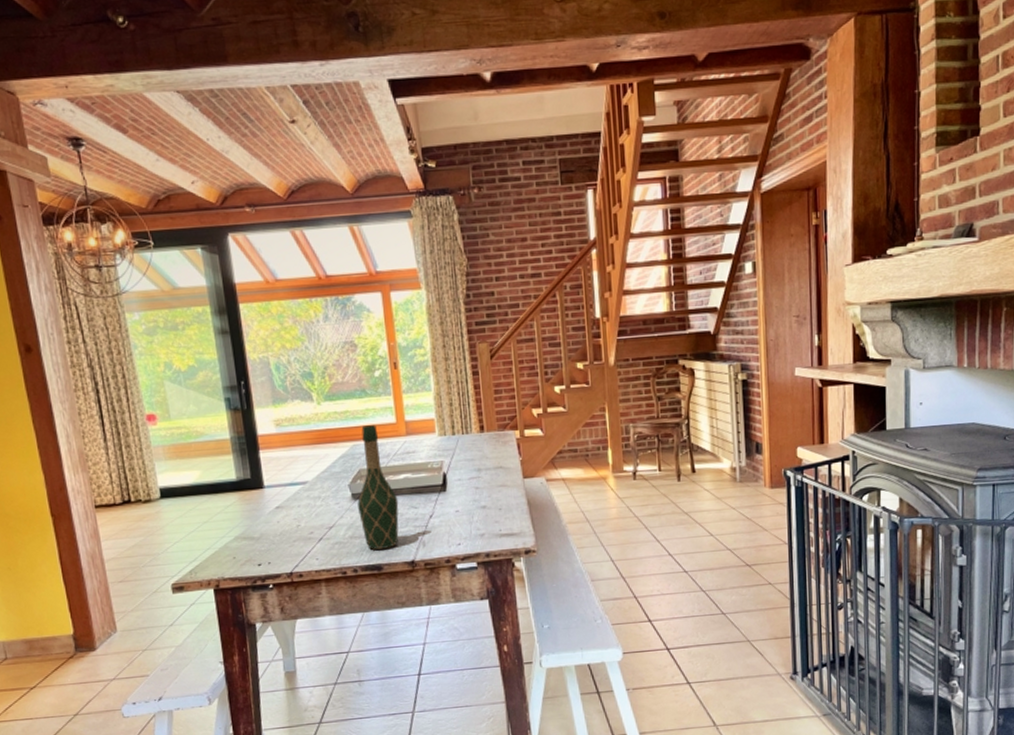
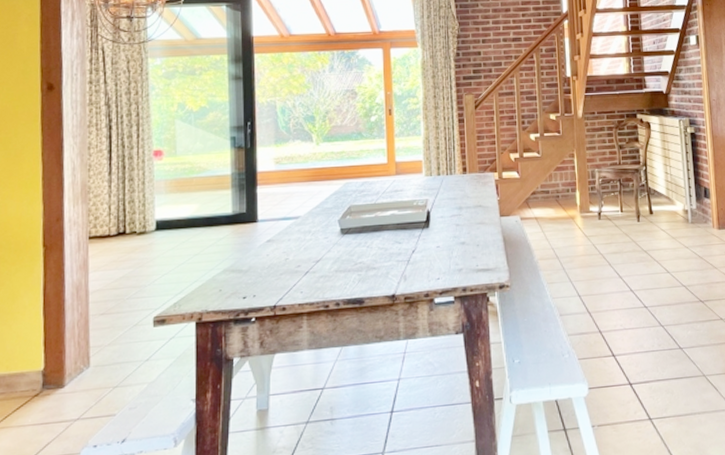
wine bottle: present [357,425,399,550] -> none [345,165,384,283]

